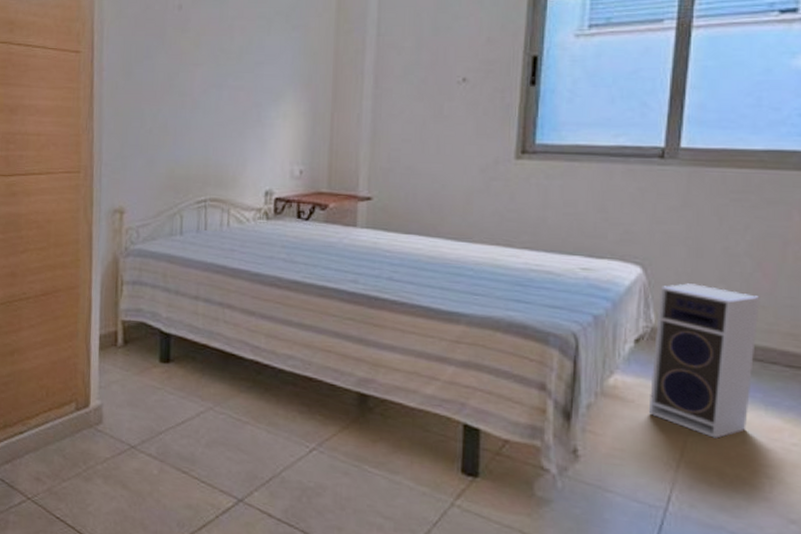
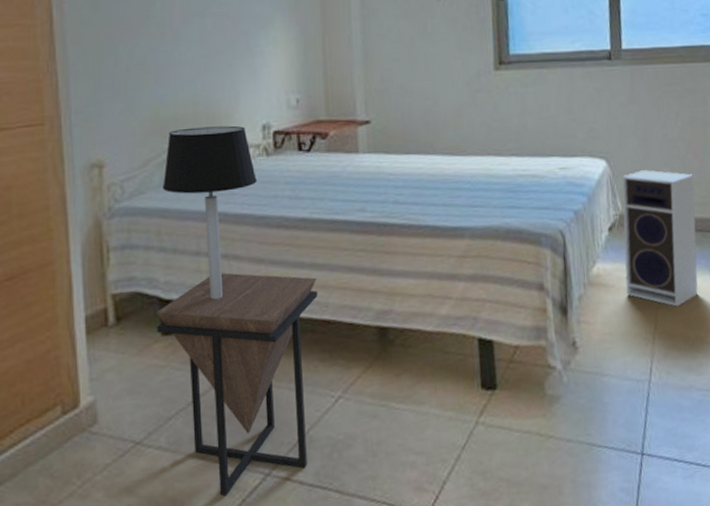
side table: none [156,318,303,509] -> present [156,273,318,497]
table lamp: none [171,187,255,341] -> present [162,125,257,300]

